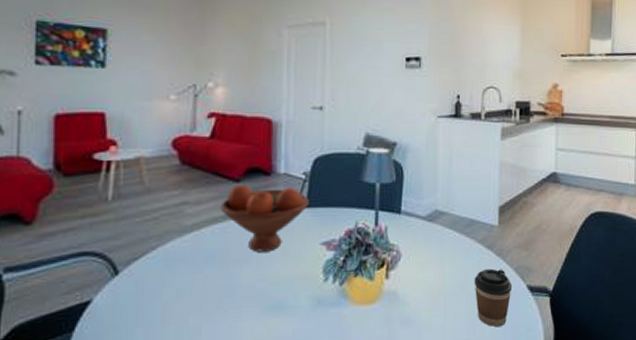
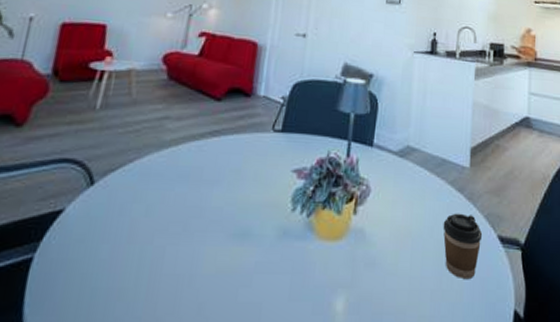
fruit bowl: present [220,185,309,252] -> none [199,104,285,175]

